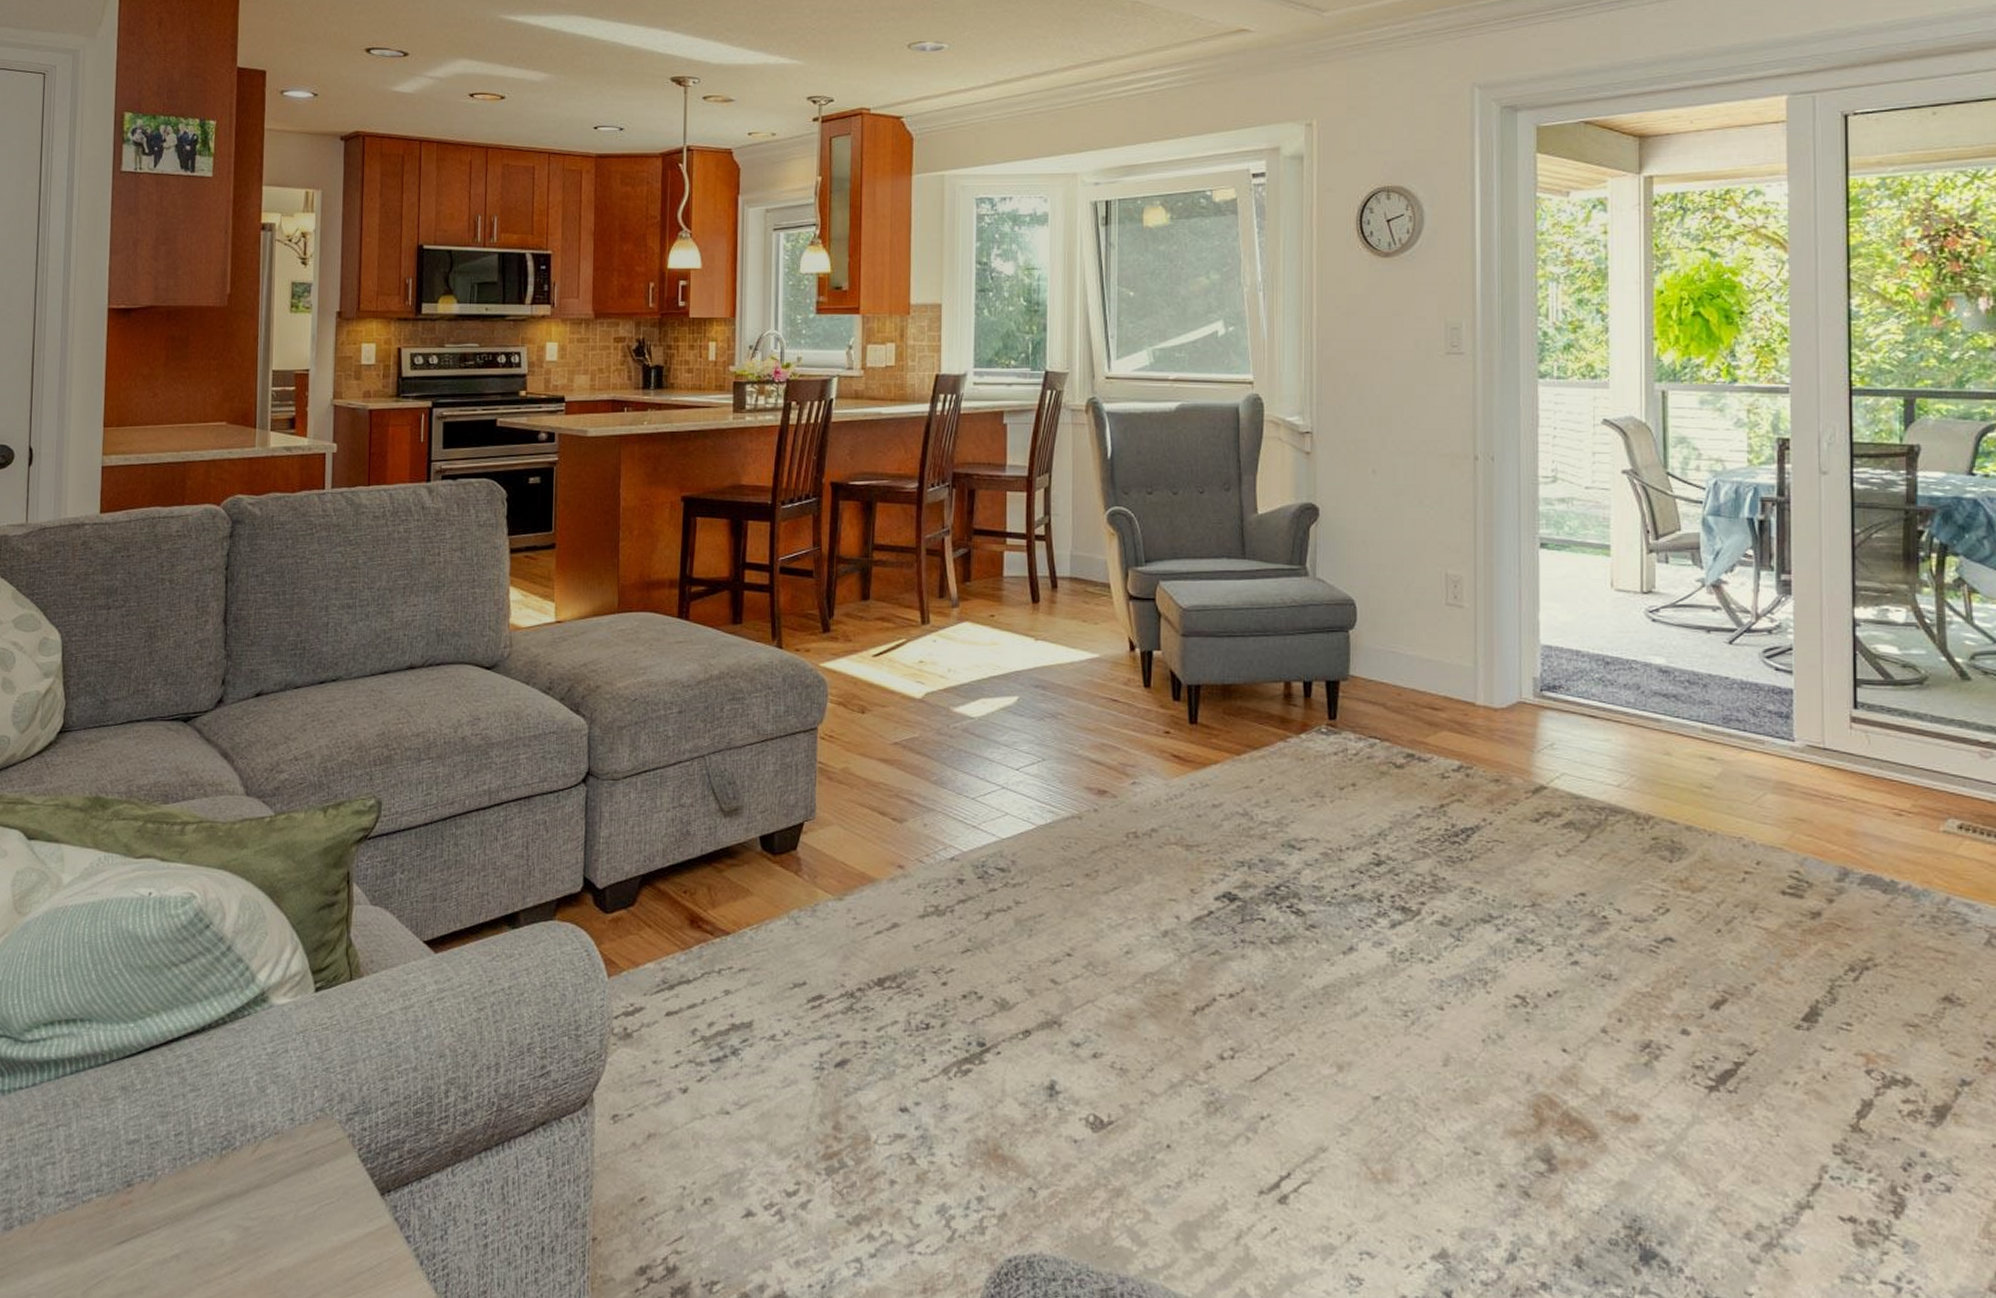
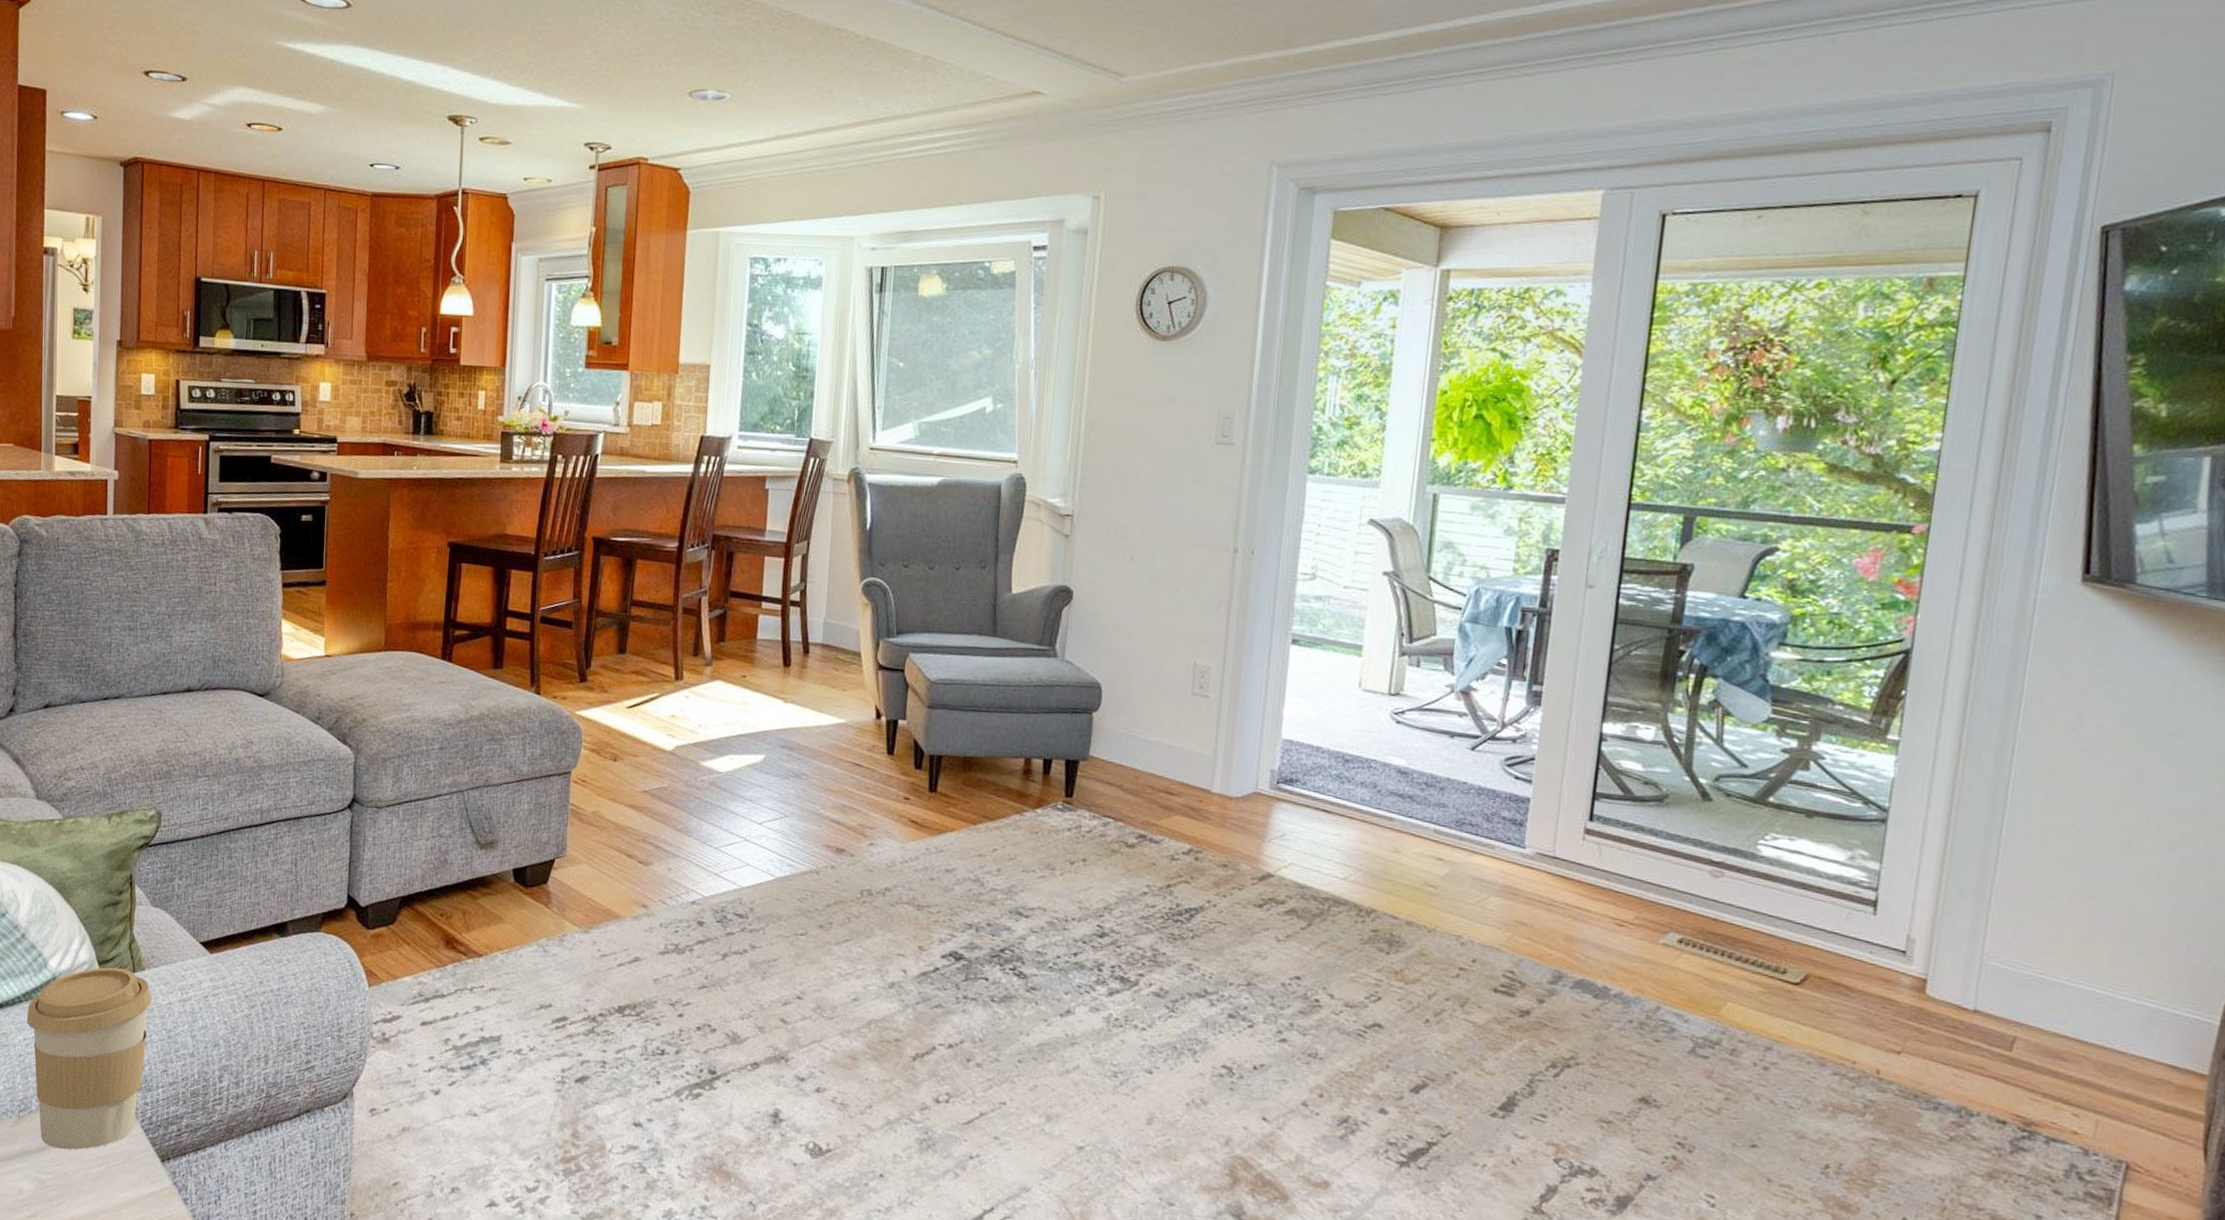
coffee cup: none [231,976,372,1190] -> present [26,967,153,1150]

